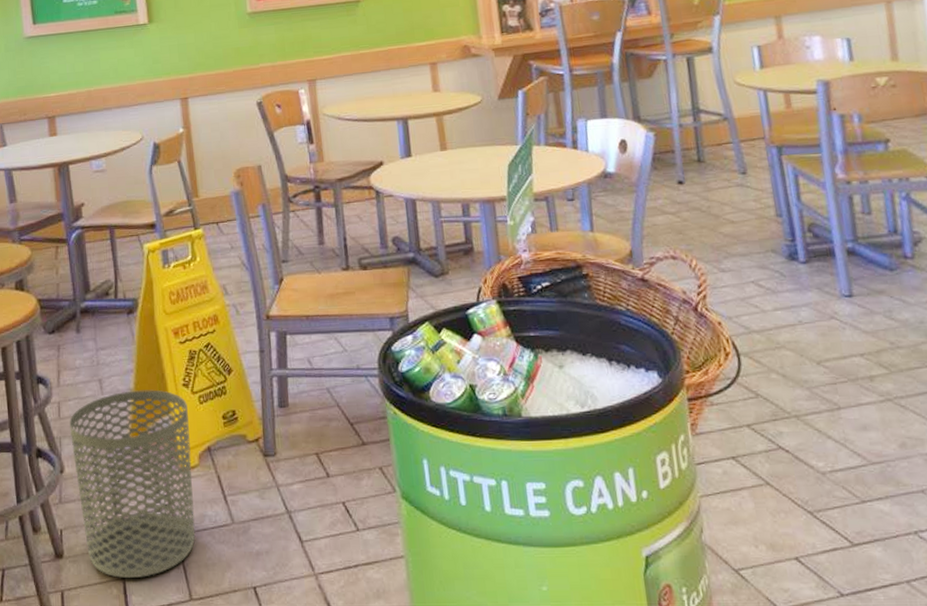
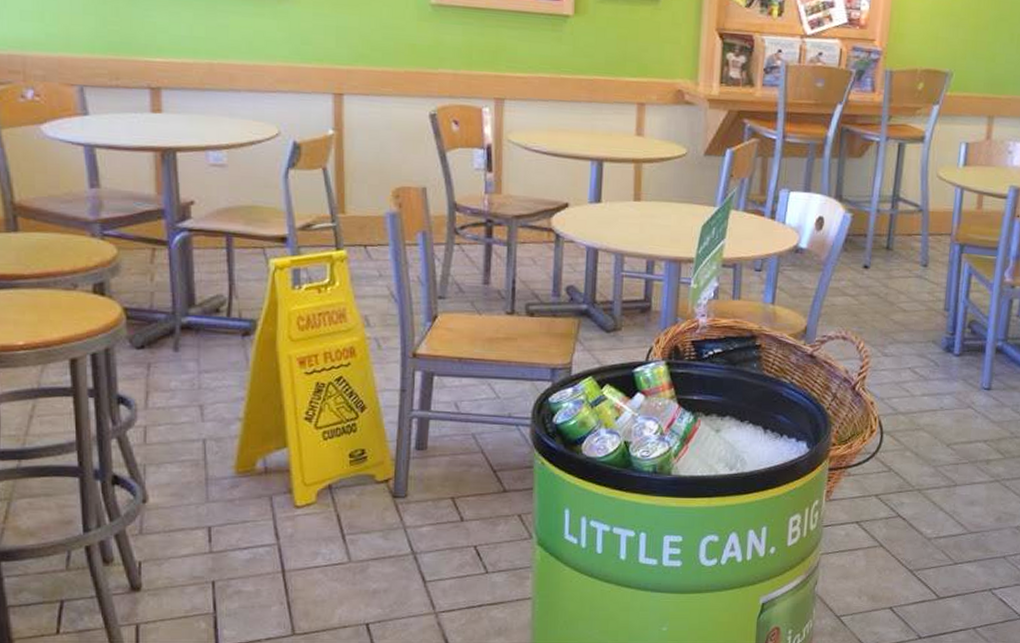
waste bin: present [70,389,196,578] -> none [158,420,308,612]

